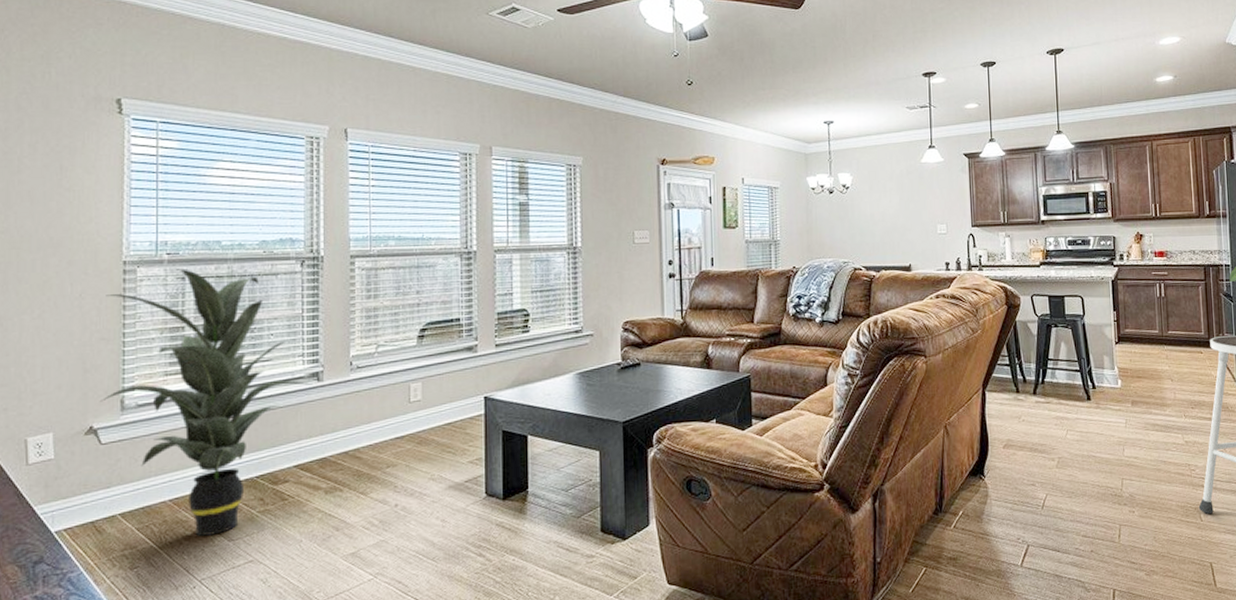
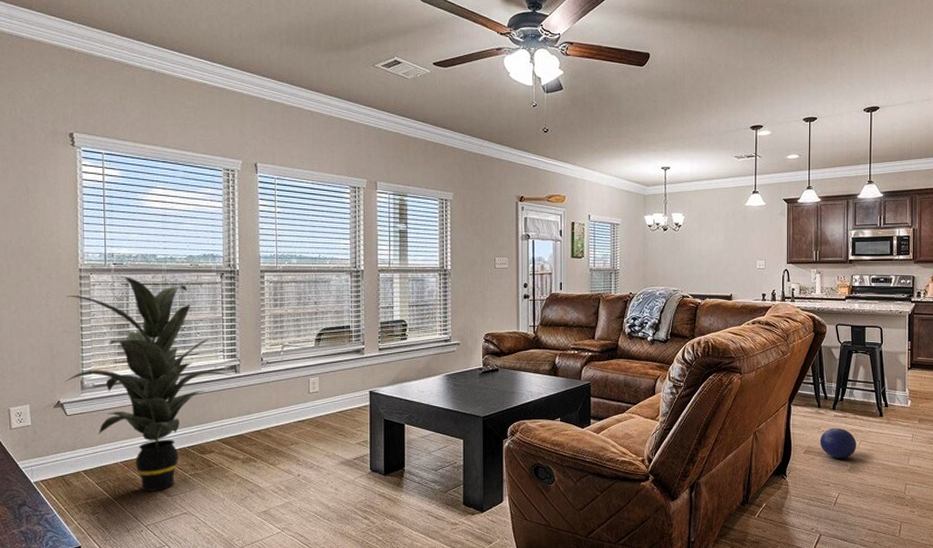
ball: none [1020,415,1064,453] -> present [819,428,857,459]

